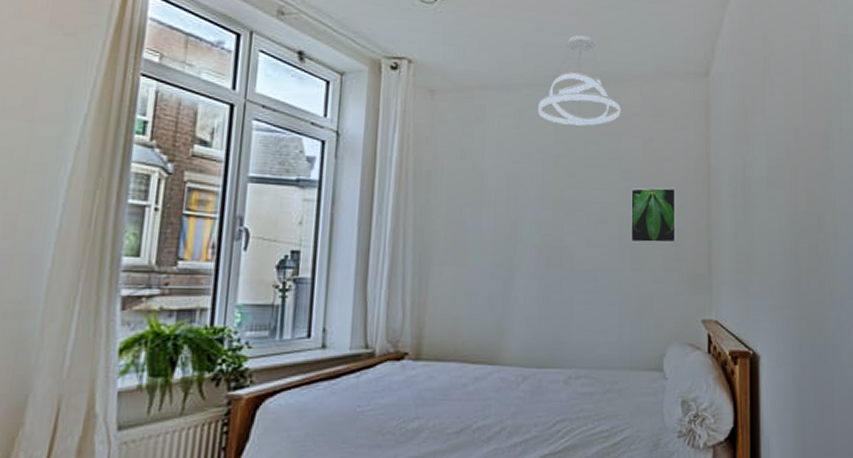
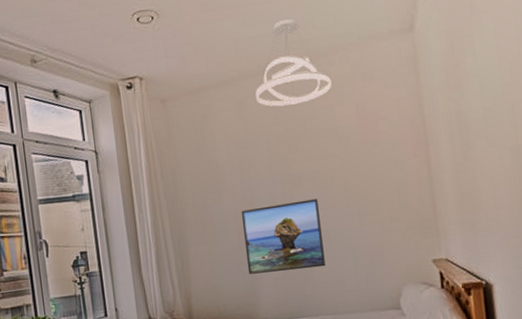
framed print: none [498,231,589,311] -> present [241,198,326,274]
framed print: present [631,187,676,243] -> none [351,144,399,201]

